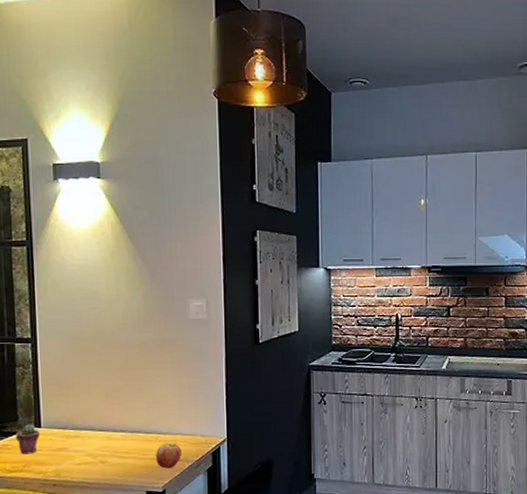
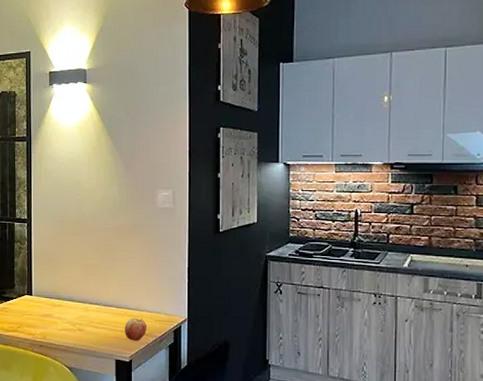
potted succulent: present [16,424,40,454] -> none [13,292,31,317]

